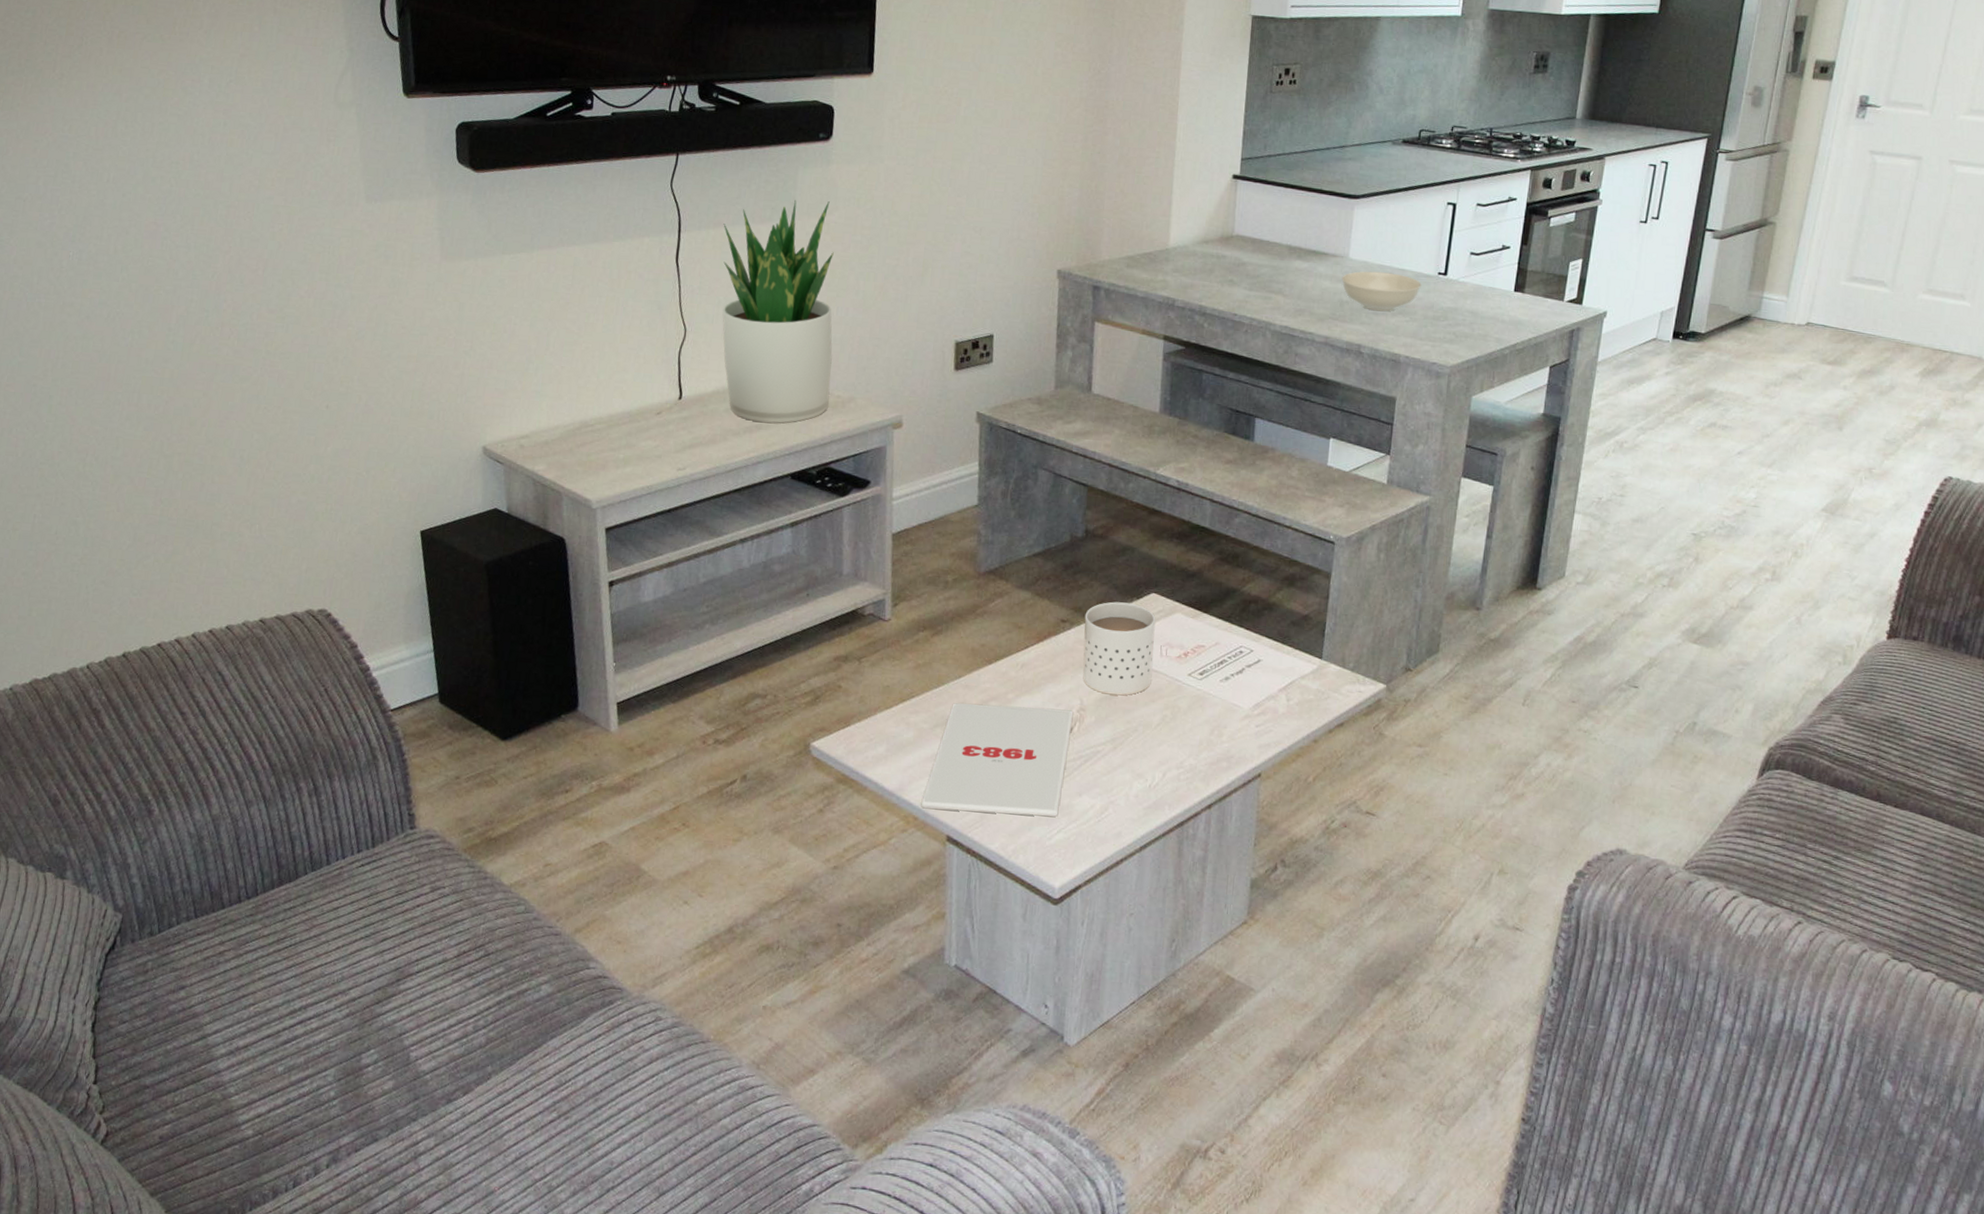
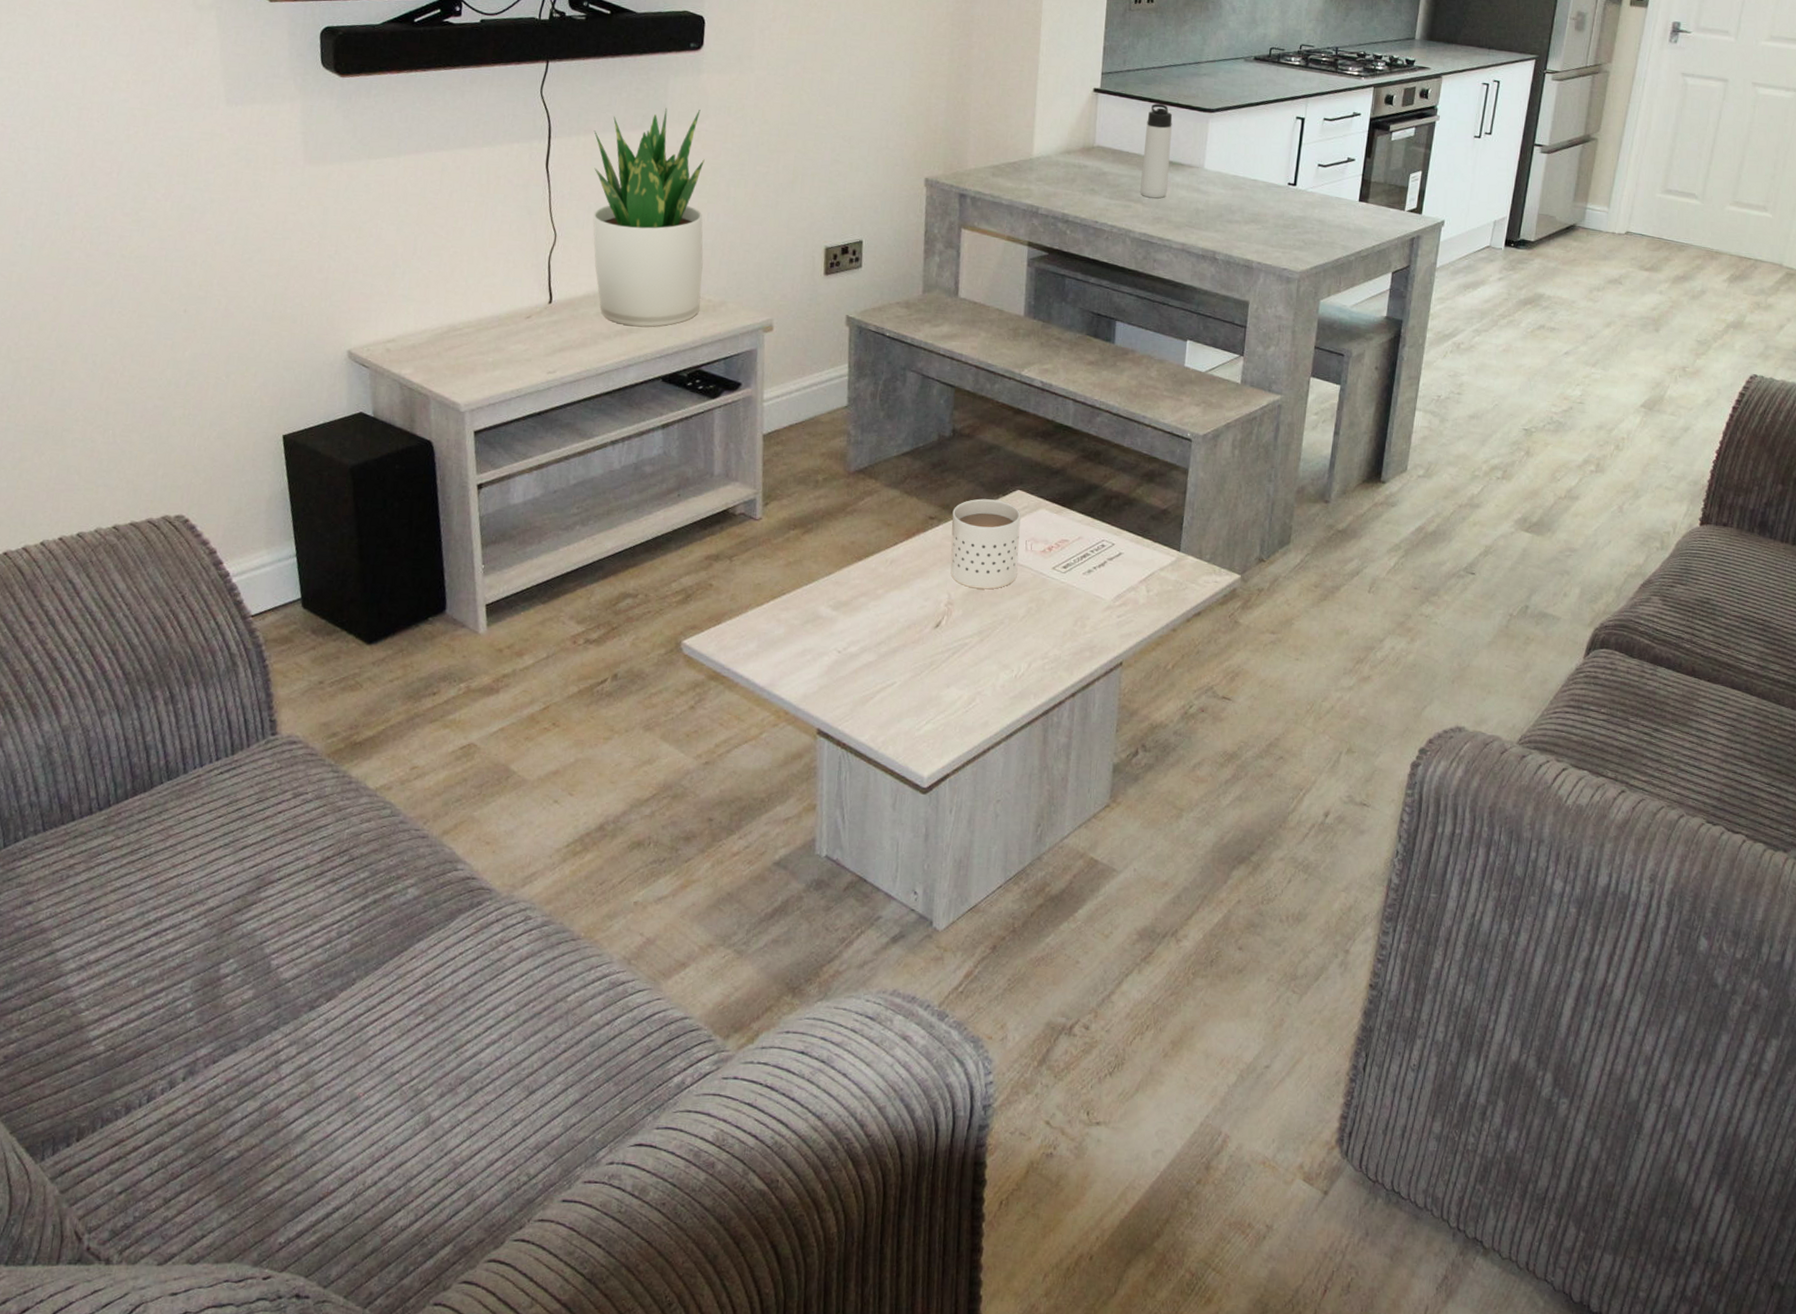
magazine: present [921,703,1074,818] -> none [792,599,942,709]
thermos bottle: none [1281,189,1316,290] -> present [1140,103,1173,199]
bowl: present [1341,271,1422,312] -> none [1197,181,1272,220]

